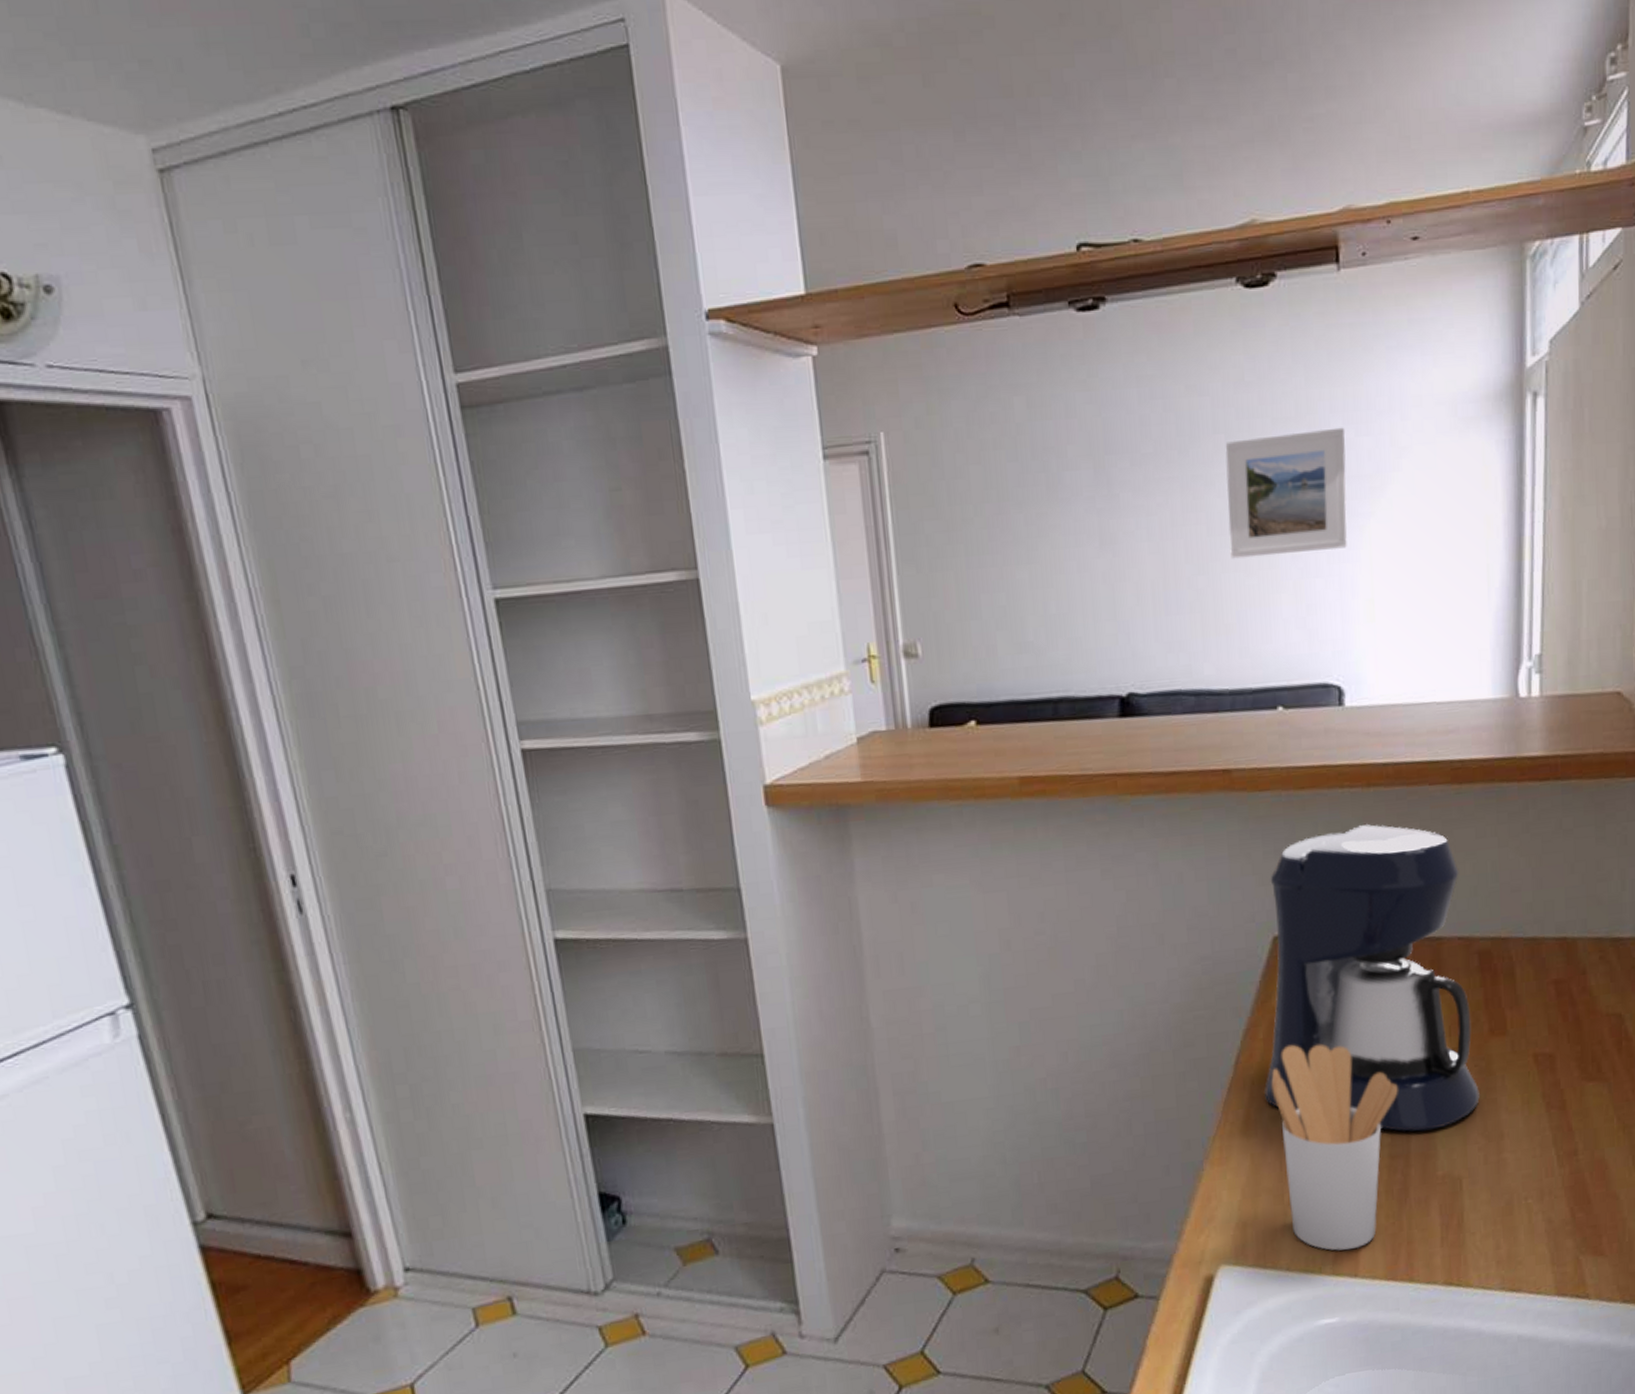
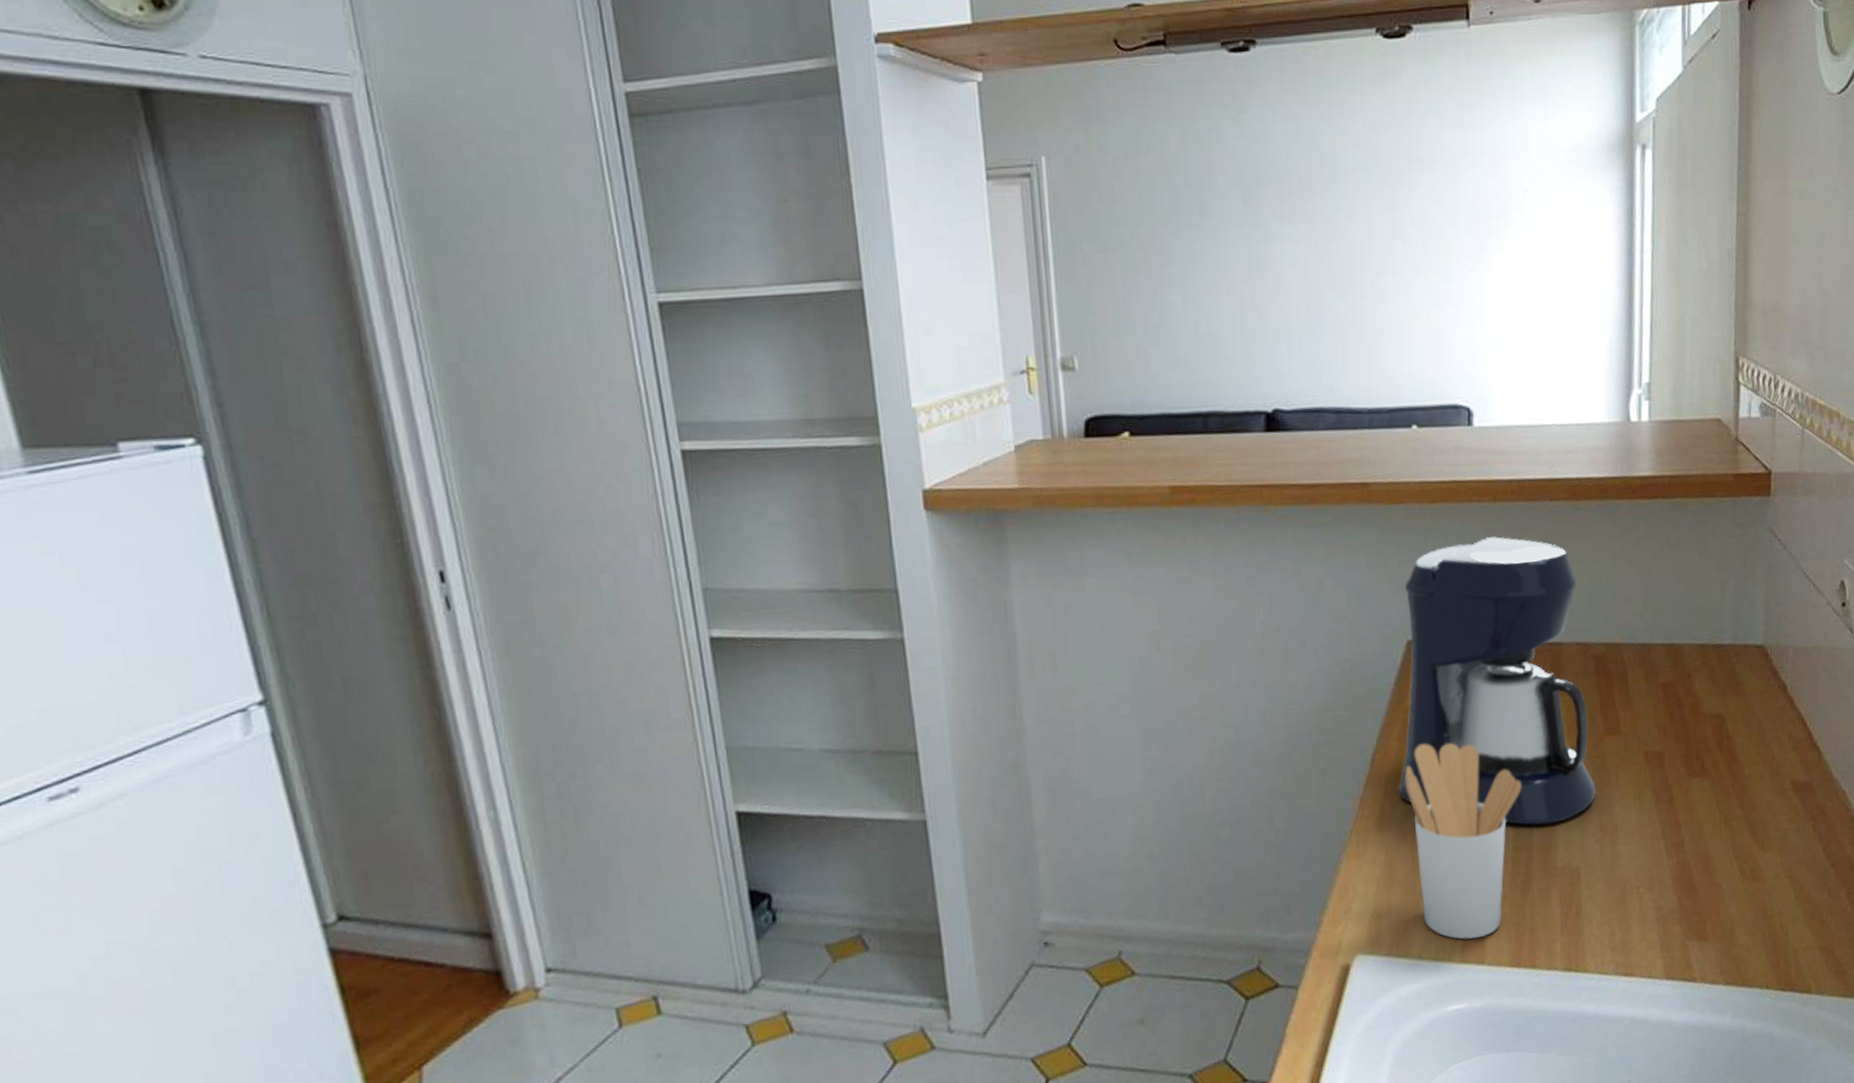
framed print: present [1225,427,1347,559] -> none [1365,169,1476,287]

